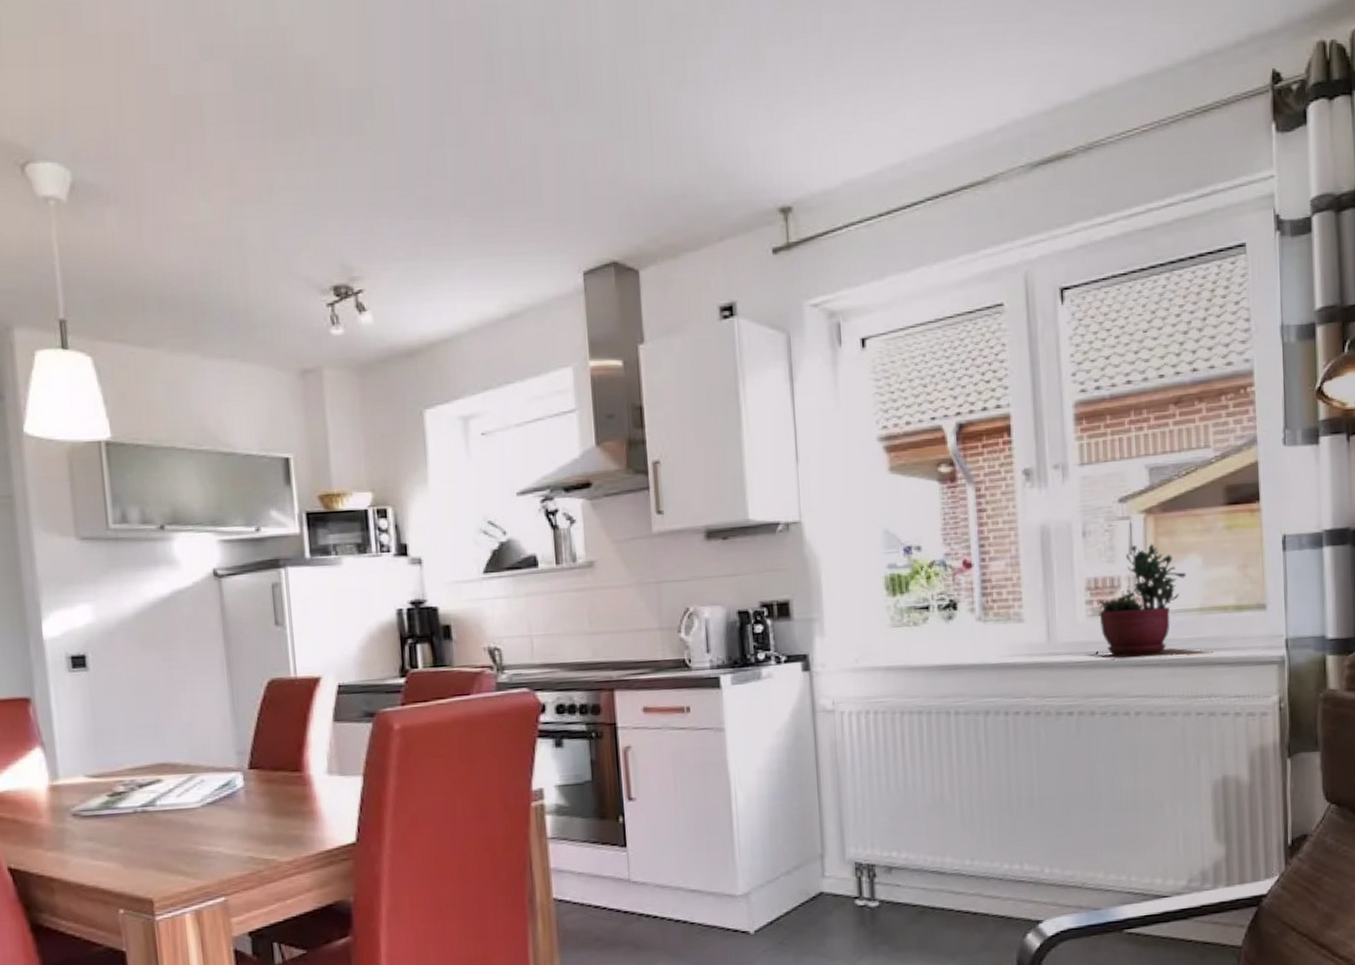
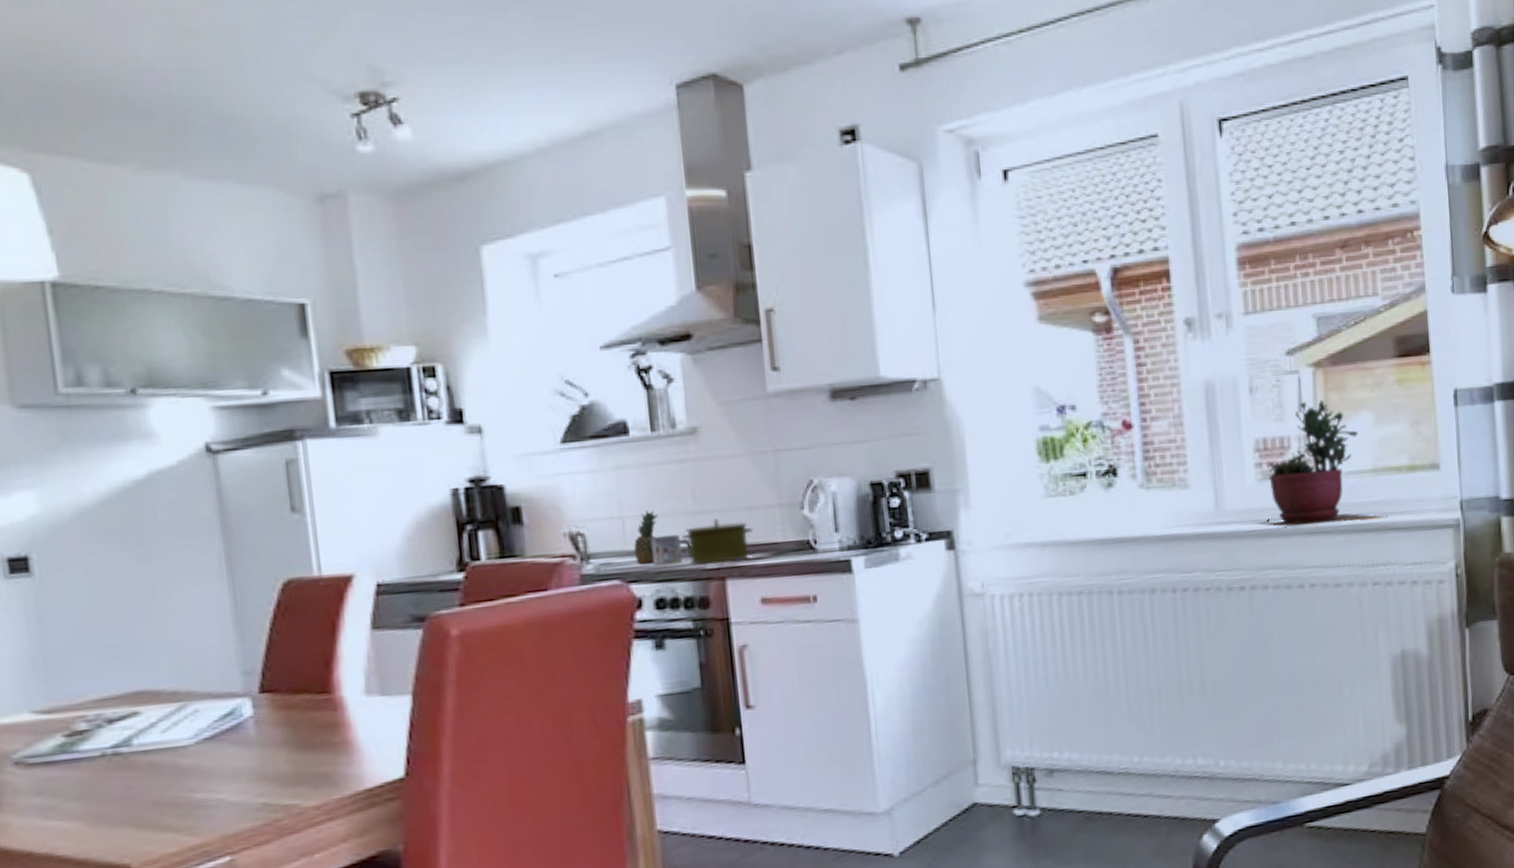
fruit: none [540,630,561,677] -> present [634,510,659,566]
mug: none [554,651,587,678] -> present [651,534,692,566]
cooking pot: none [579,639,638,679] -> present [682,518,753,566]

